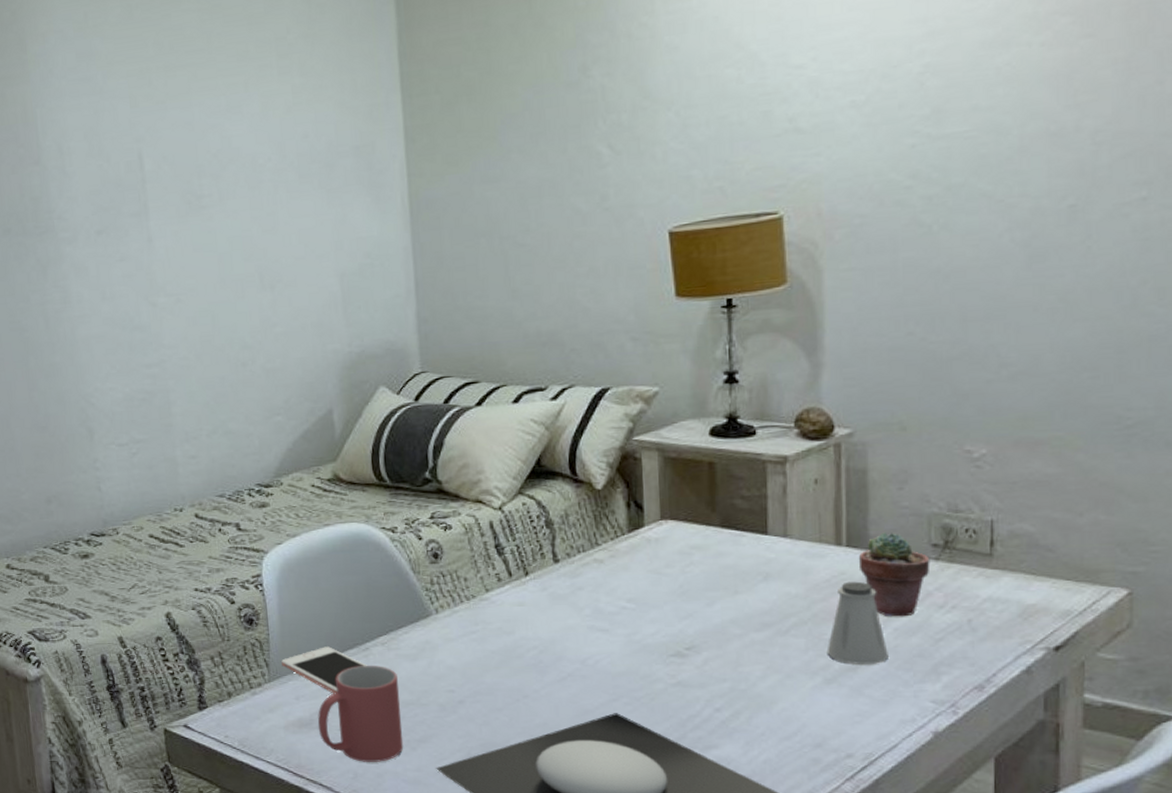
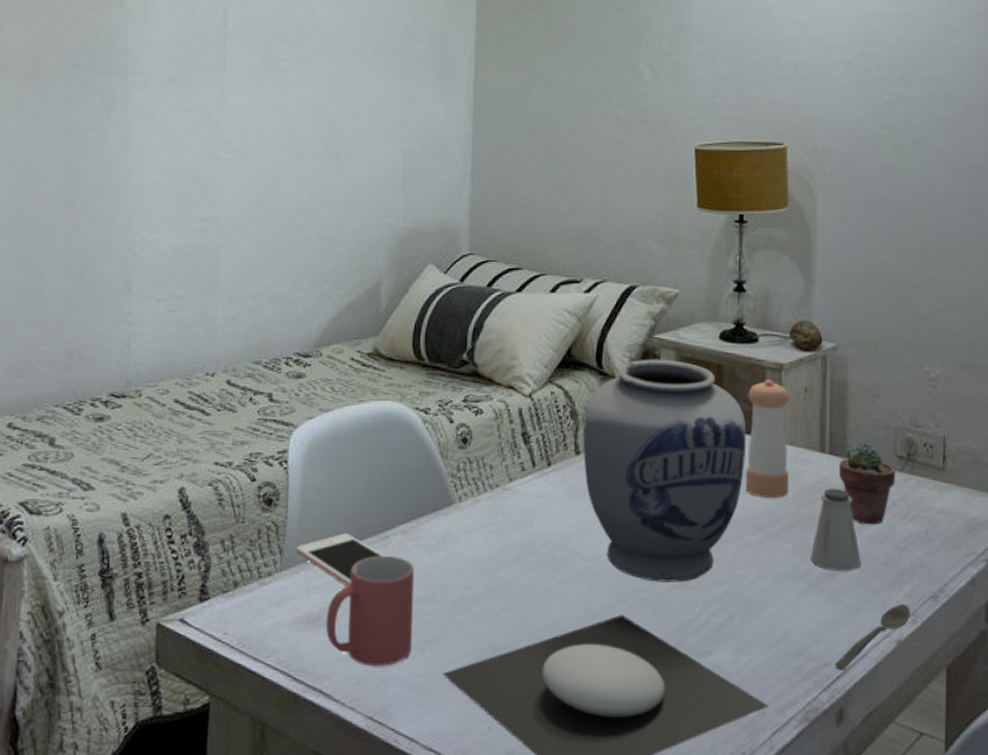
vase: none [560,461,747,681] -> present [583,359,747,582]
pepper shaker: none [746,473,799,595] -> present [745,379,790,498]
spoon: none [858,696,951,760] -> present [834,604,911,669]

